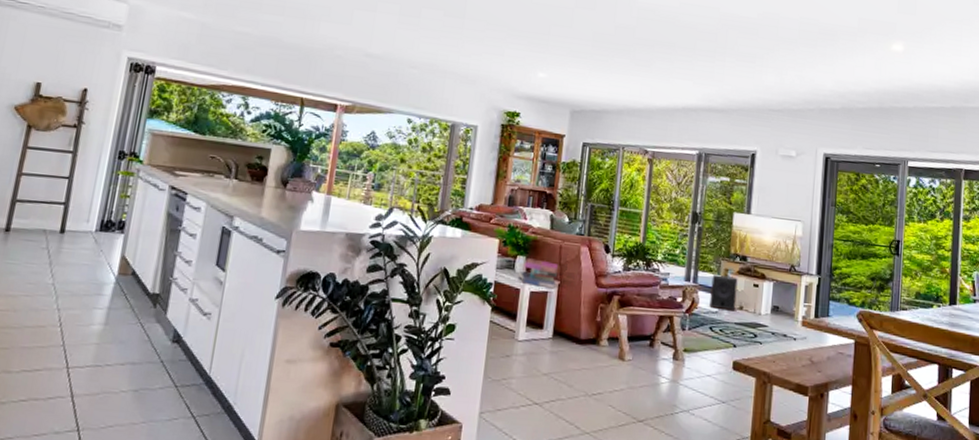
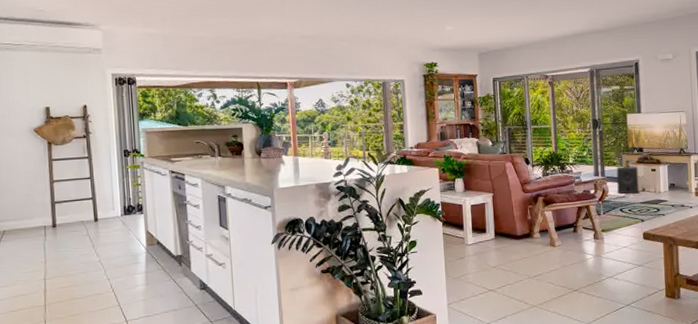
books: present [518,258,558,289] -> none [458,179,491,200]

